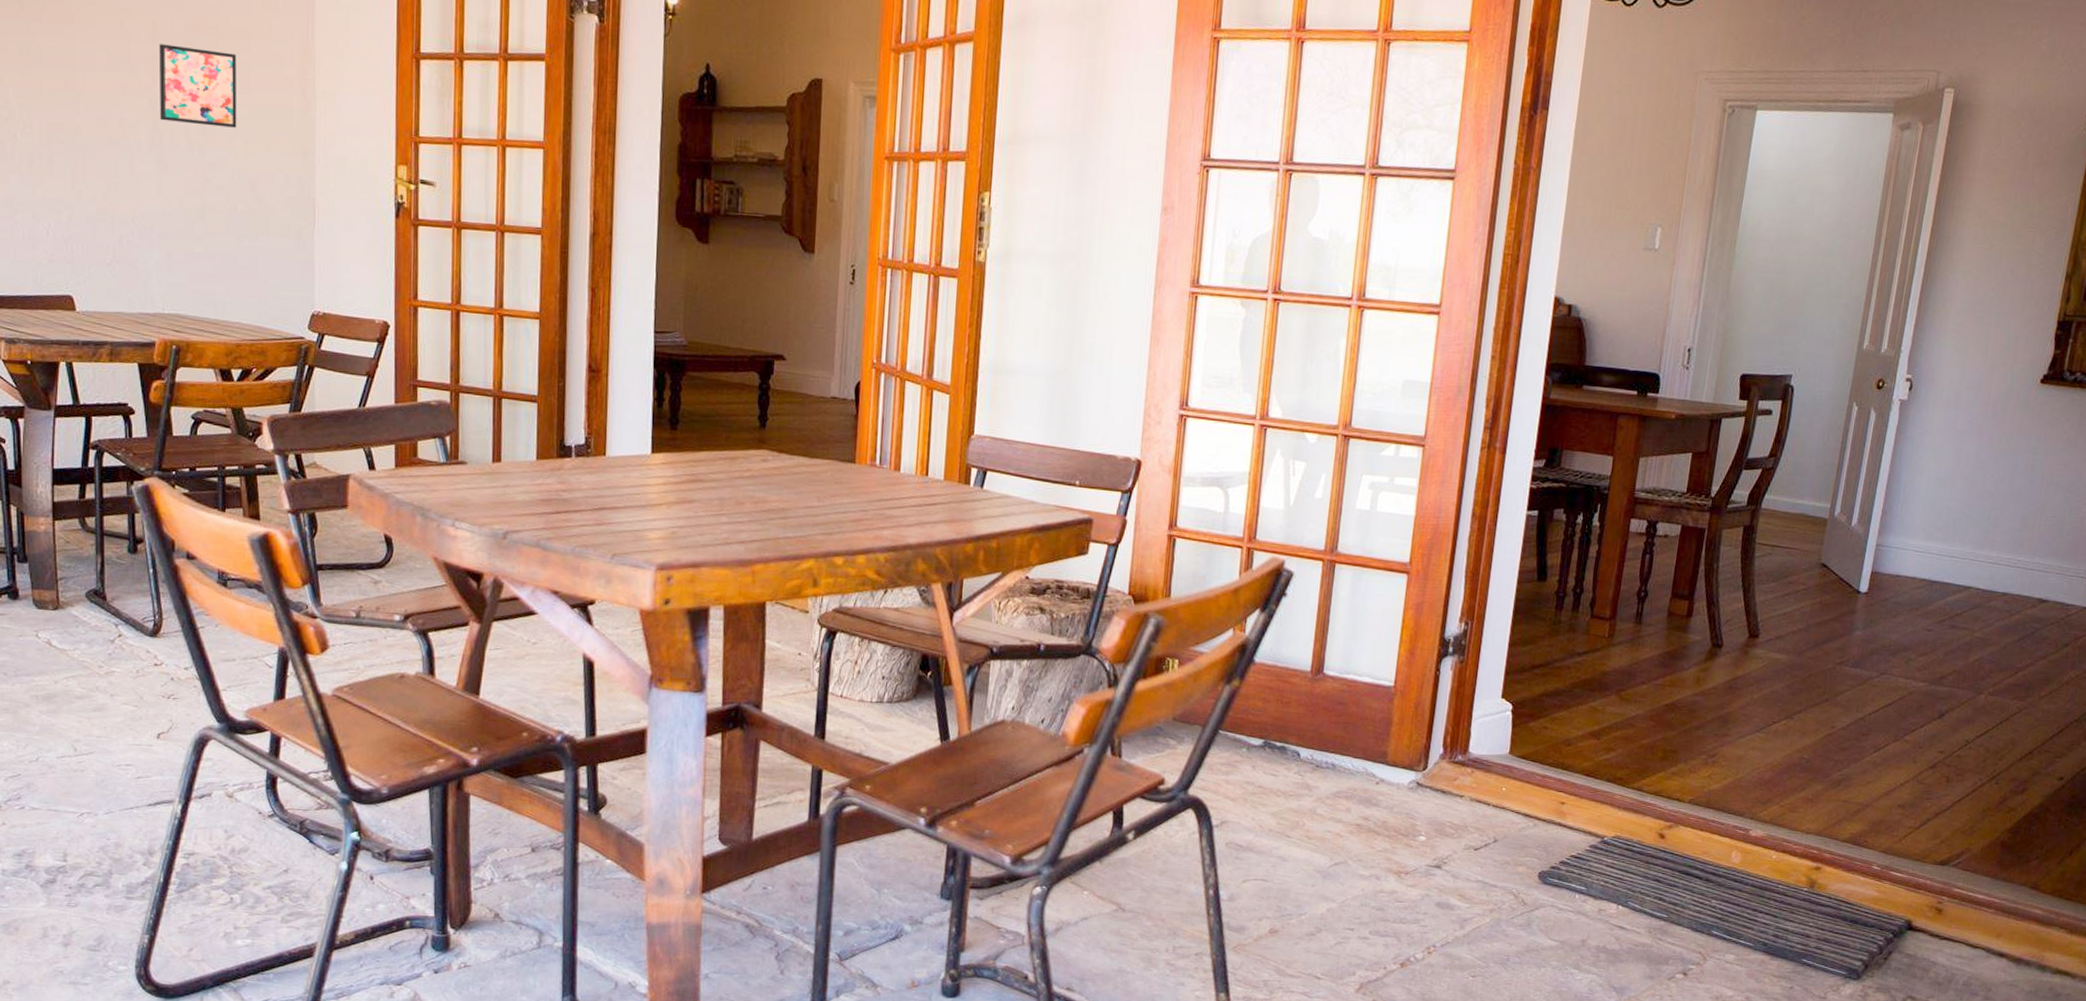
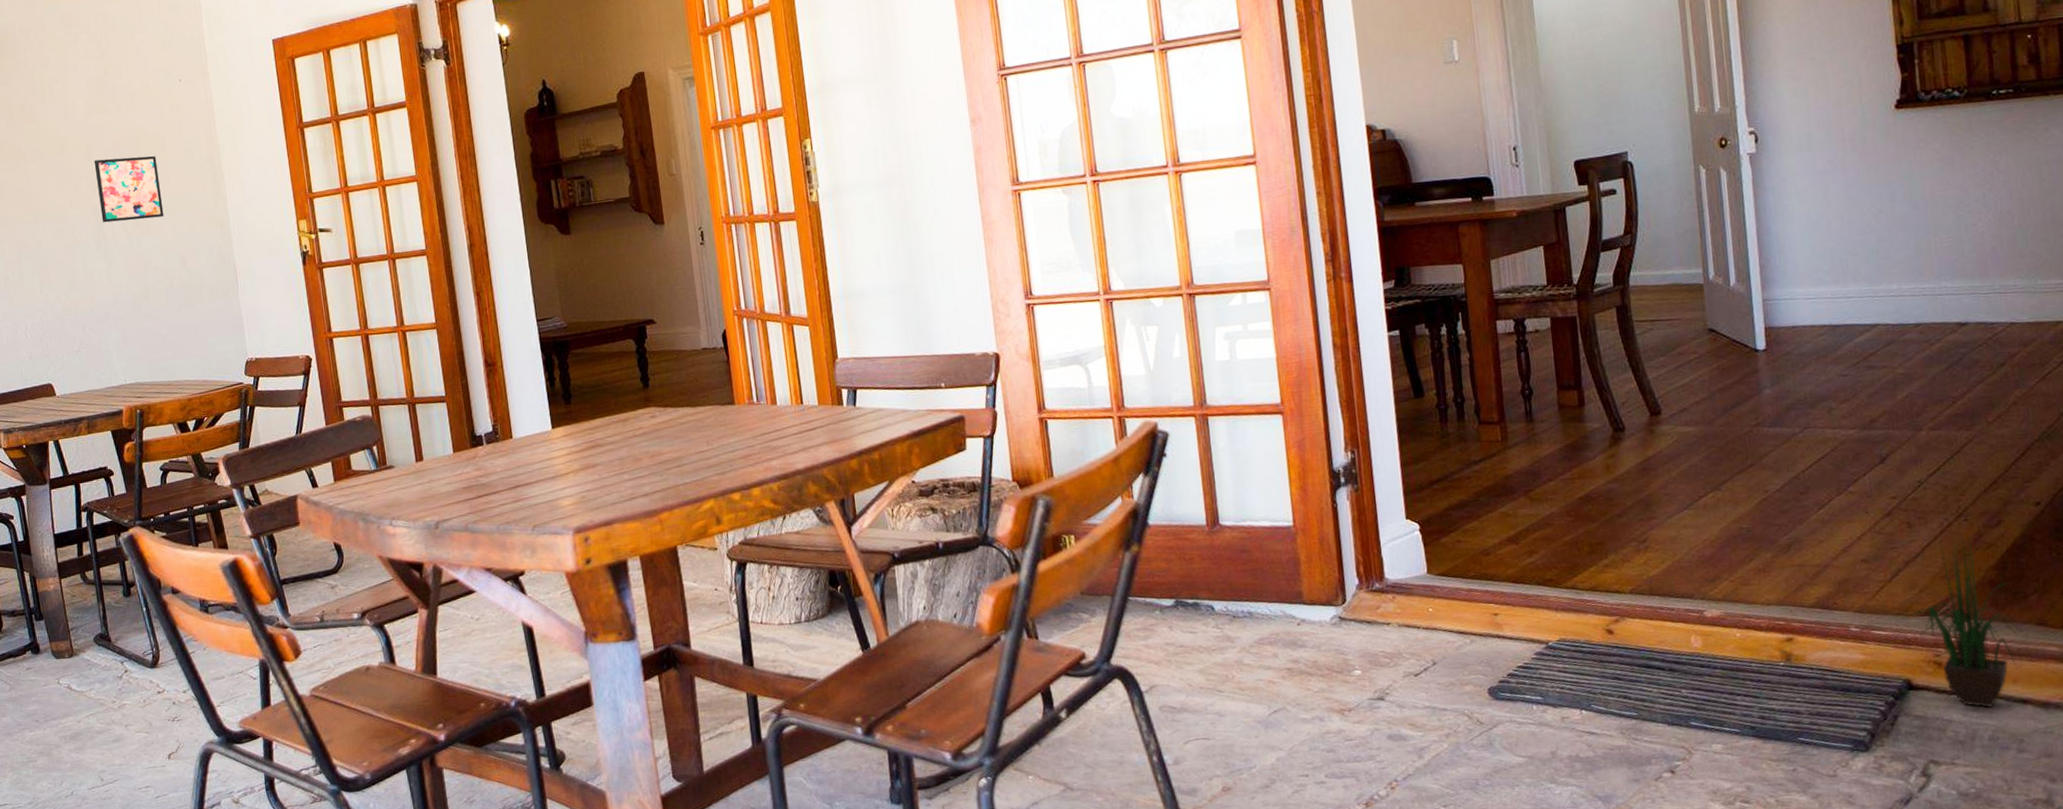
potted plant: none [1919,798,2021,956] -> present [1902,537,2028,708]

